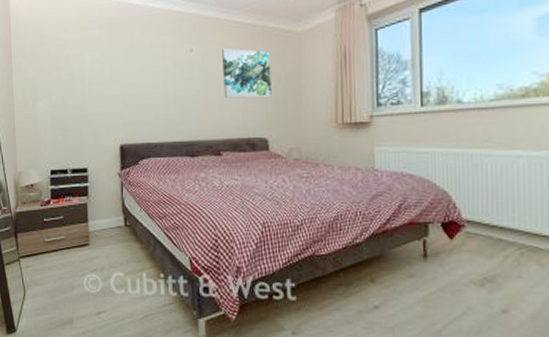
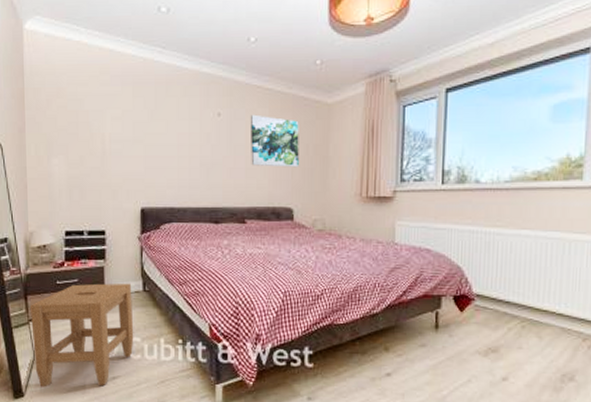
stool: none [19,218,118,323] -> present [29,283,134,387]

